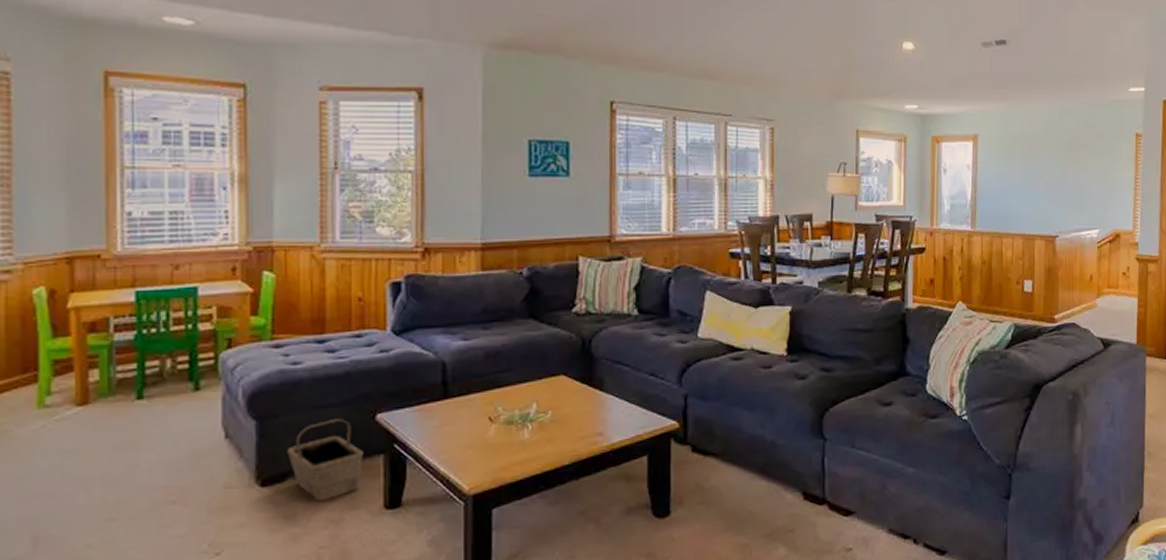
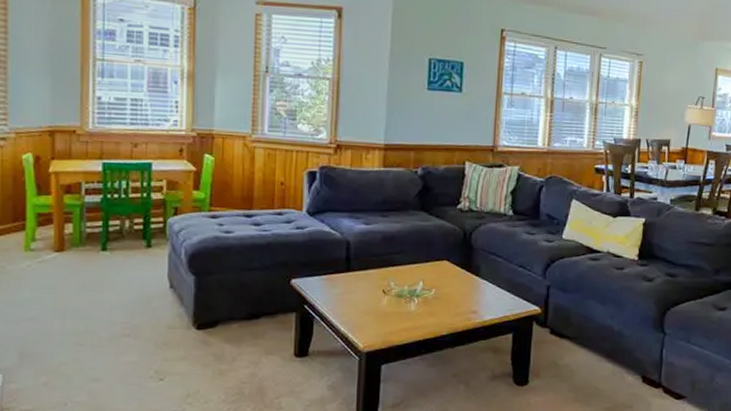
basket: present [287,419,363,502] -> none [218,281,279,346]

